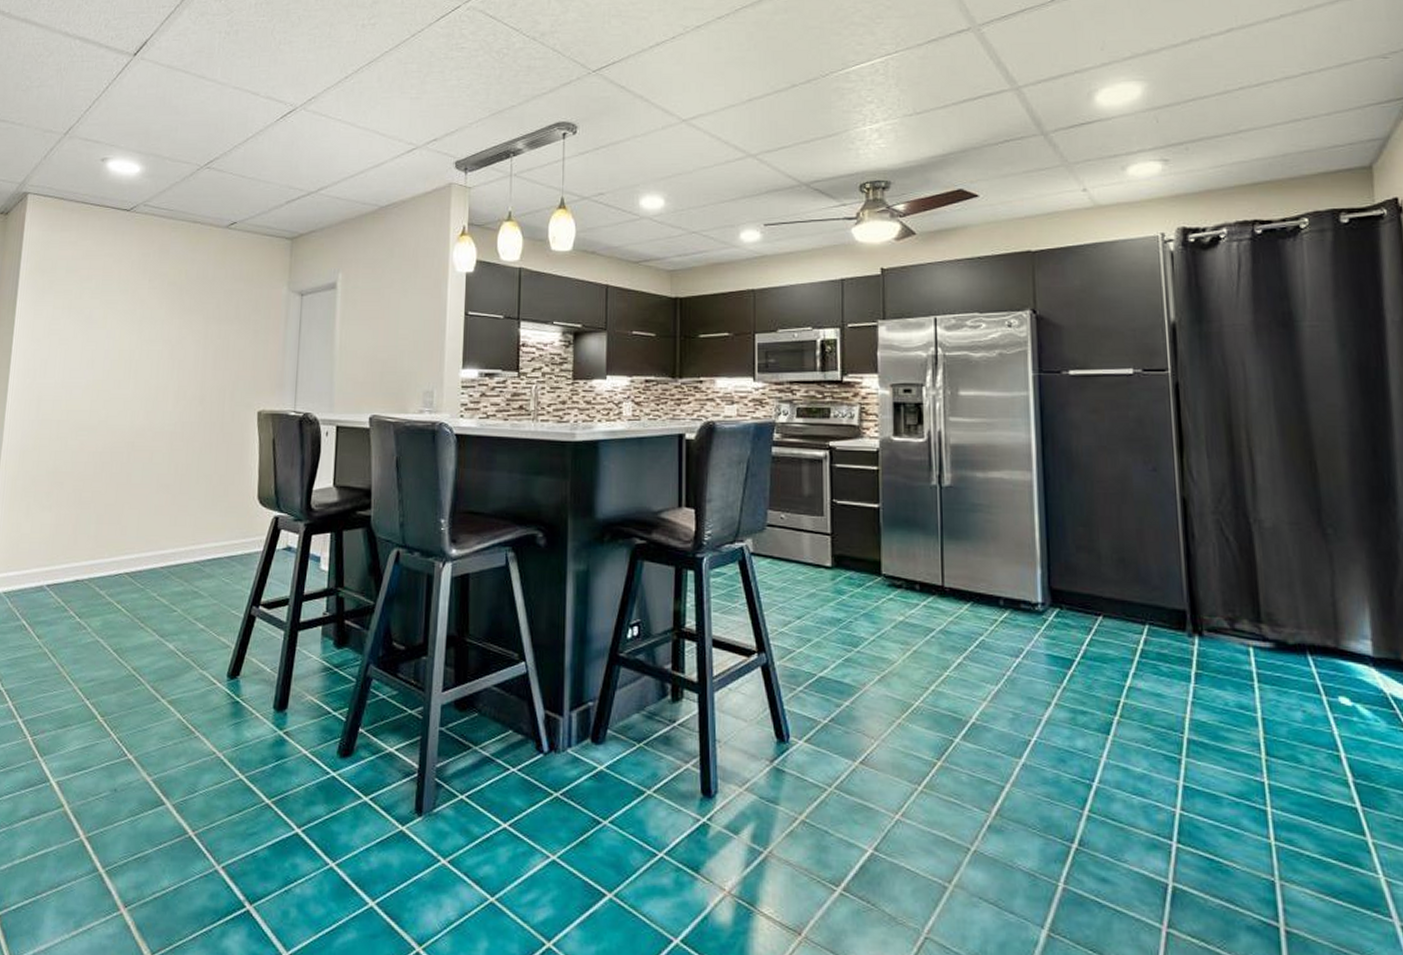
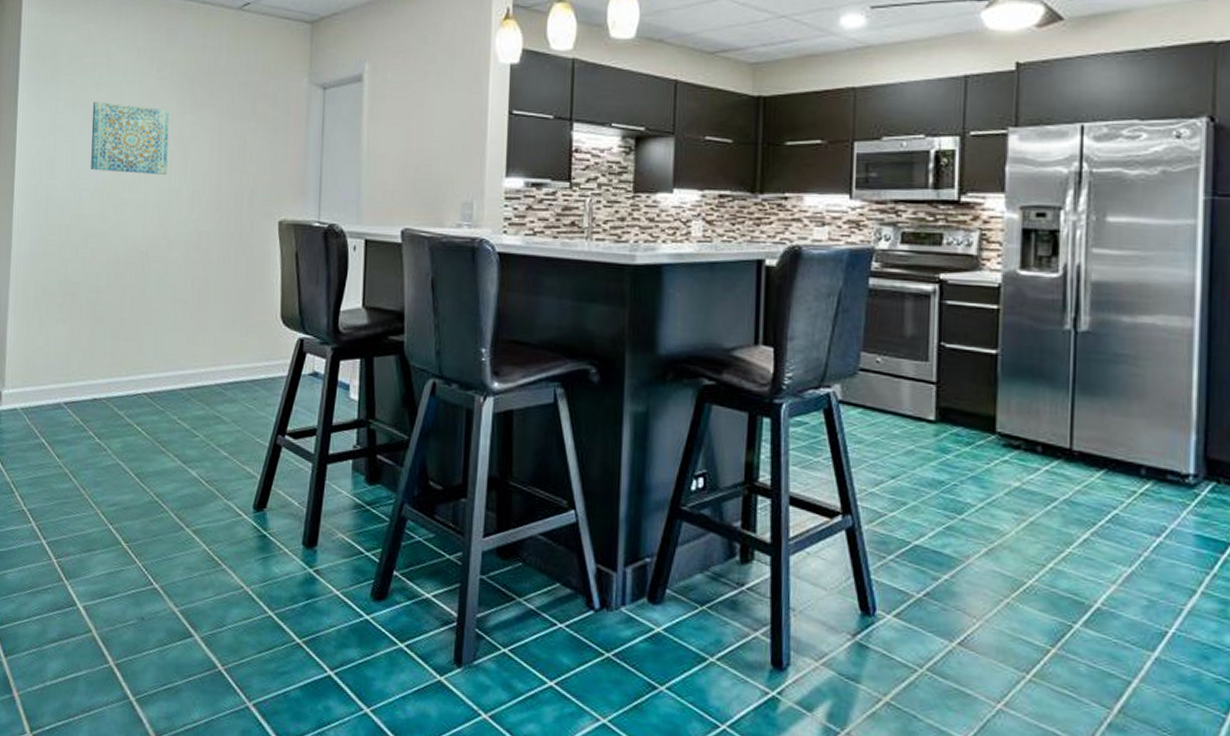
wall art: none [83,308,160,372] -> present [91,101,170,174]

